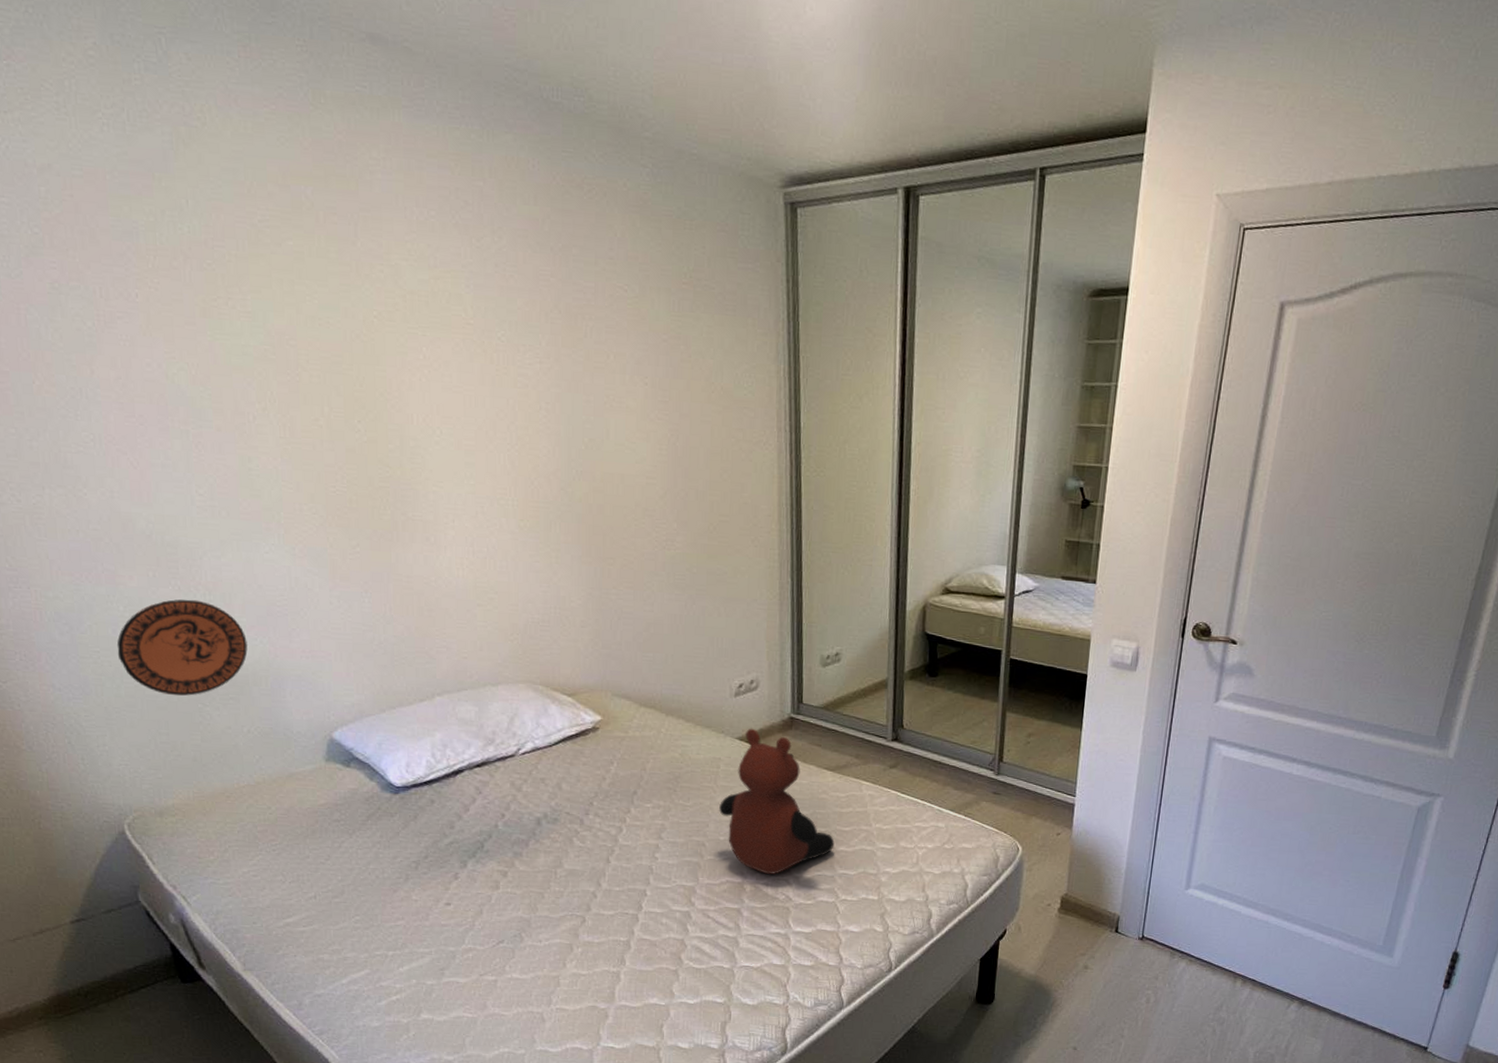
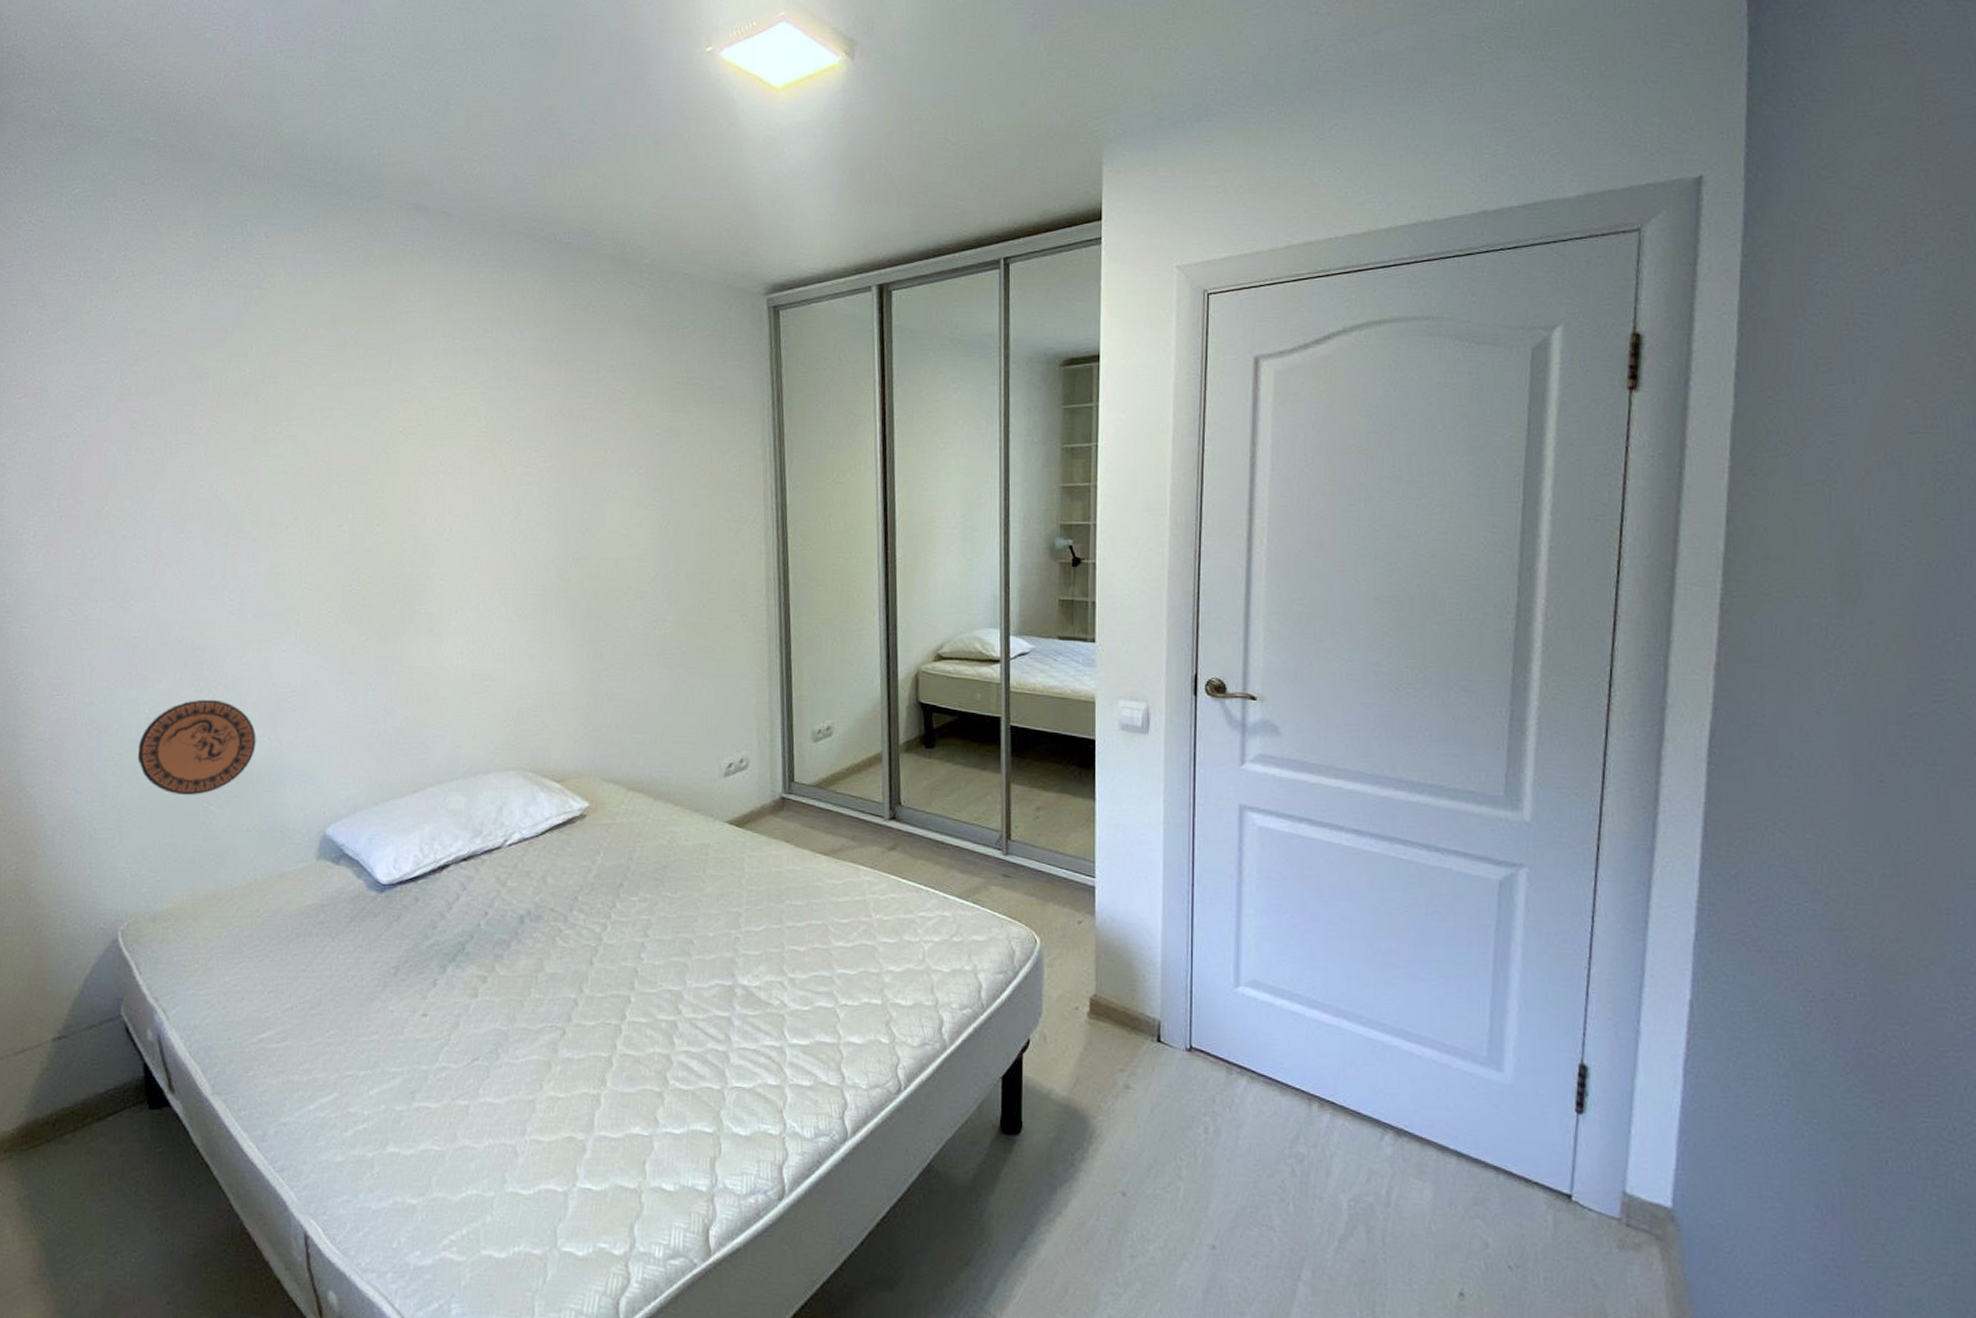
teddy bear: present [719,728,835,874] -> none [708,810,832,976]

